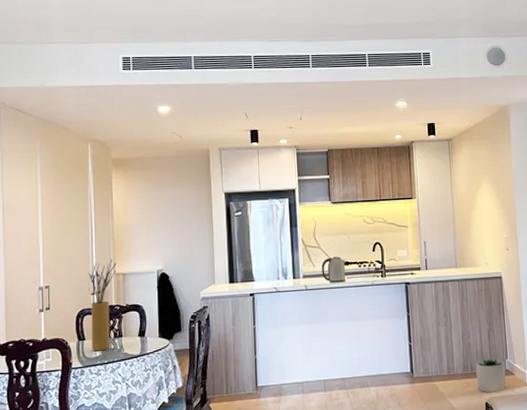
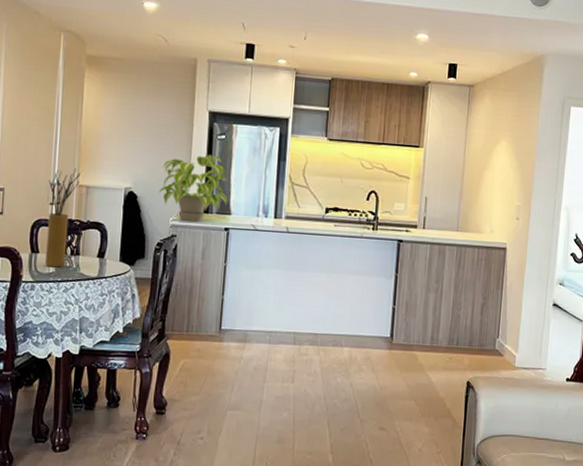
plant: none [186,230,250,293] -> present [157,154,229,223]
kettle: present [321,256,346,283] -> none [307,200,335,230]
planter: present [476,359,506,393] -> none [461,335,495,372]

